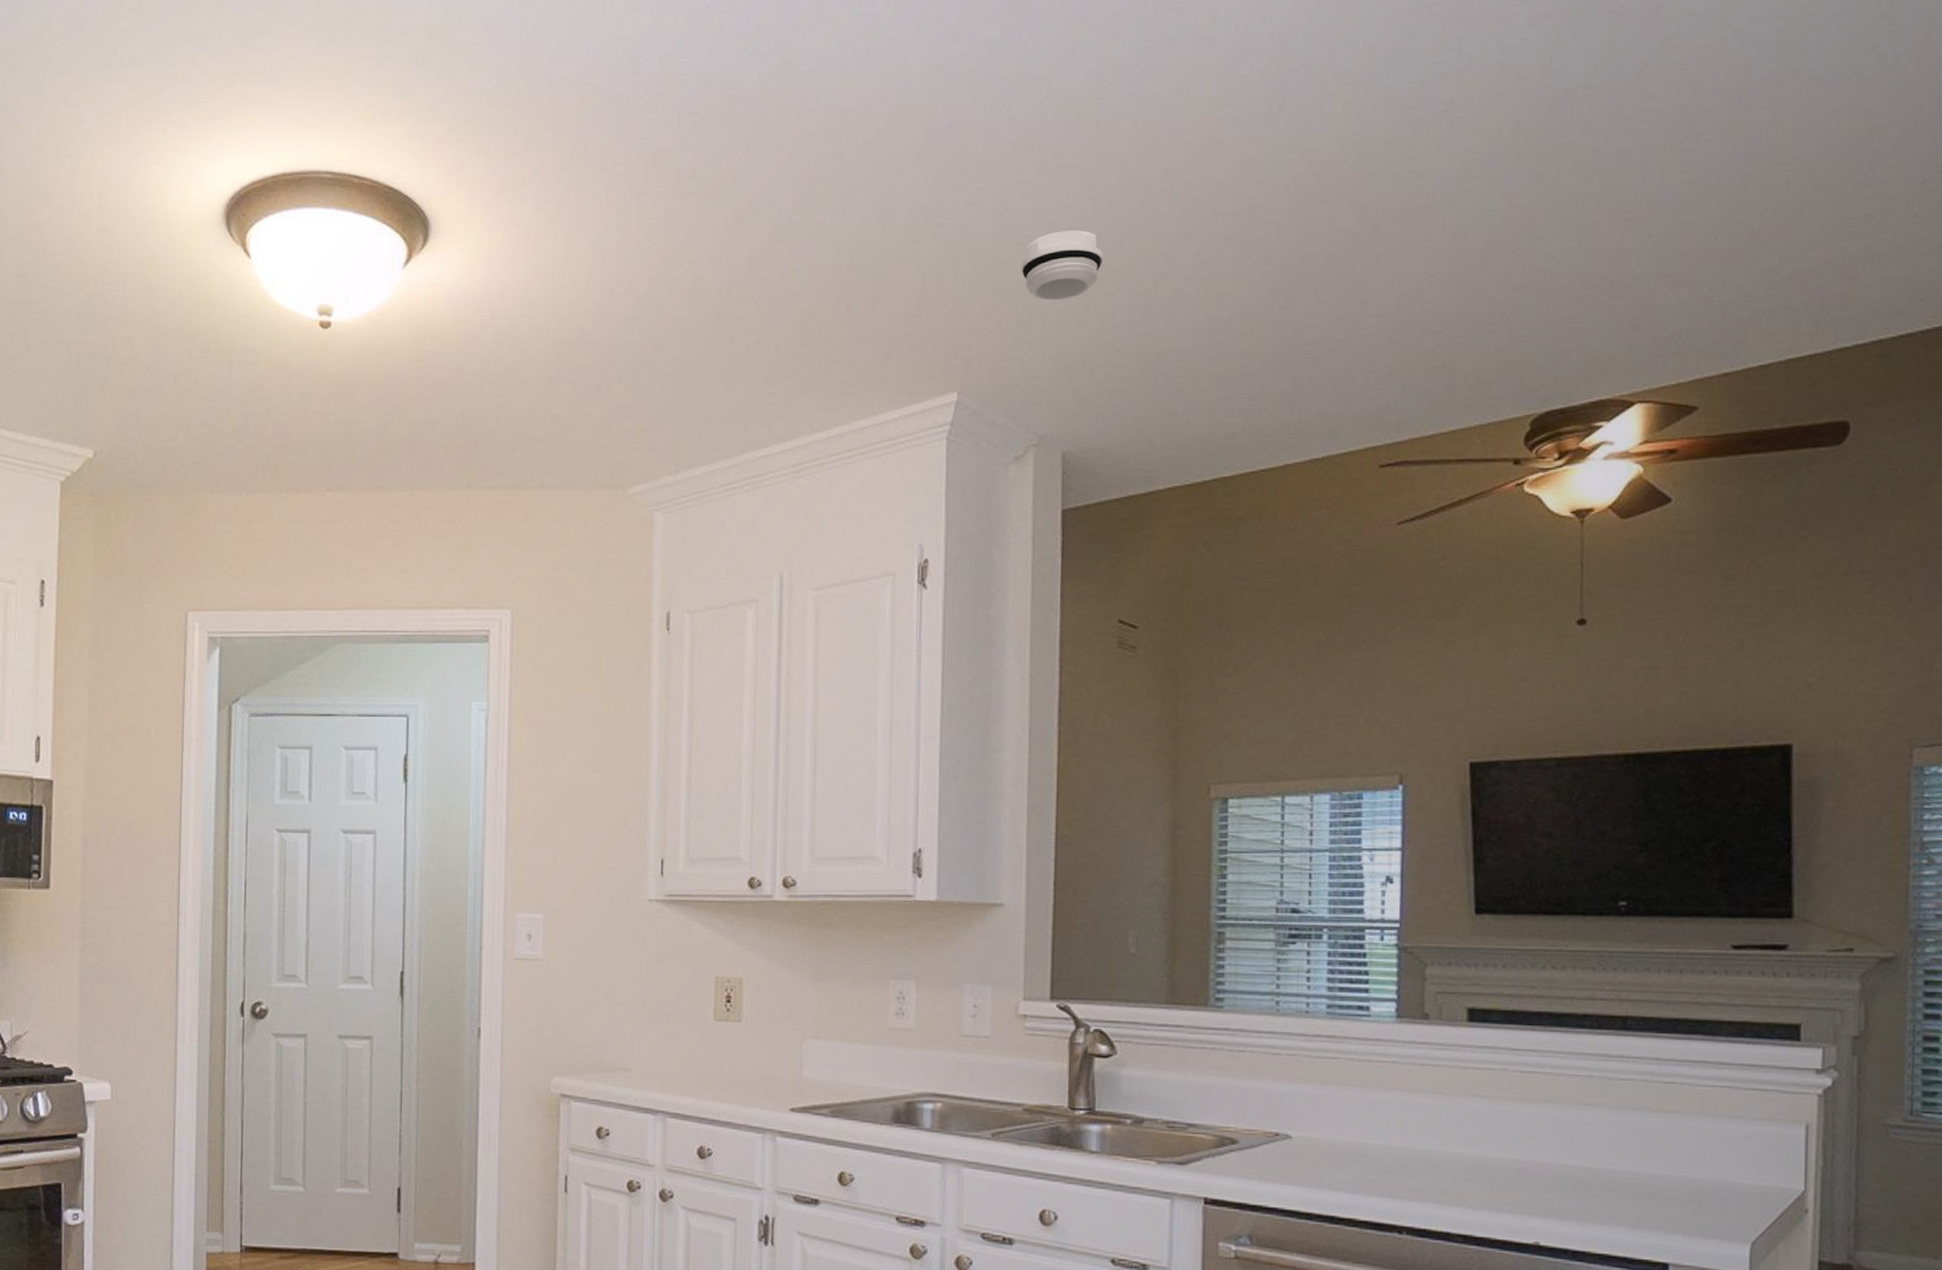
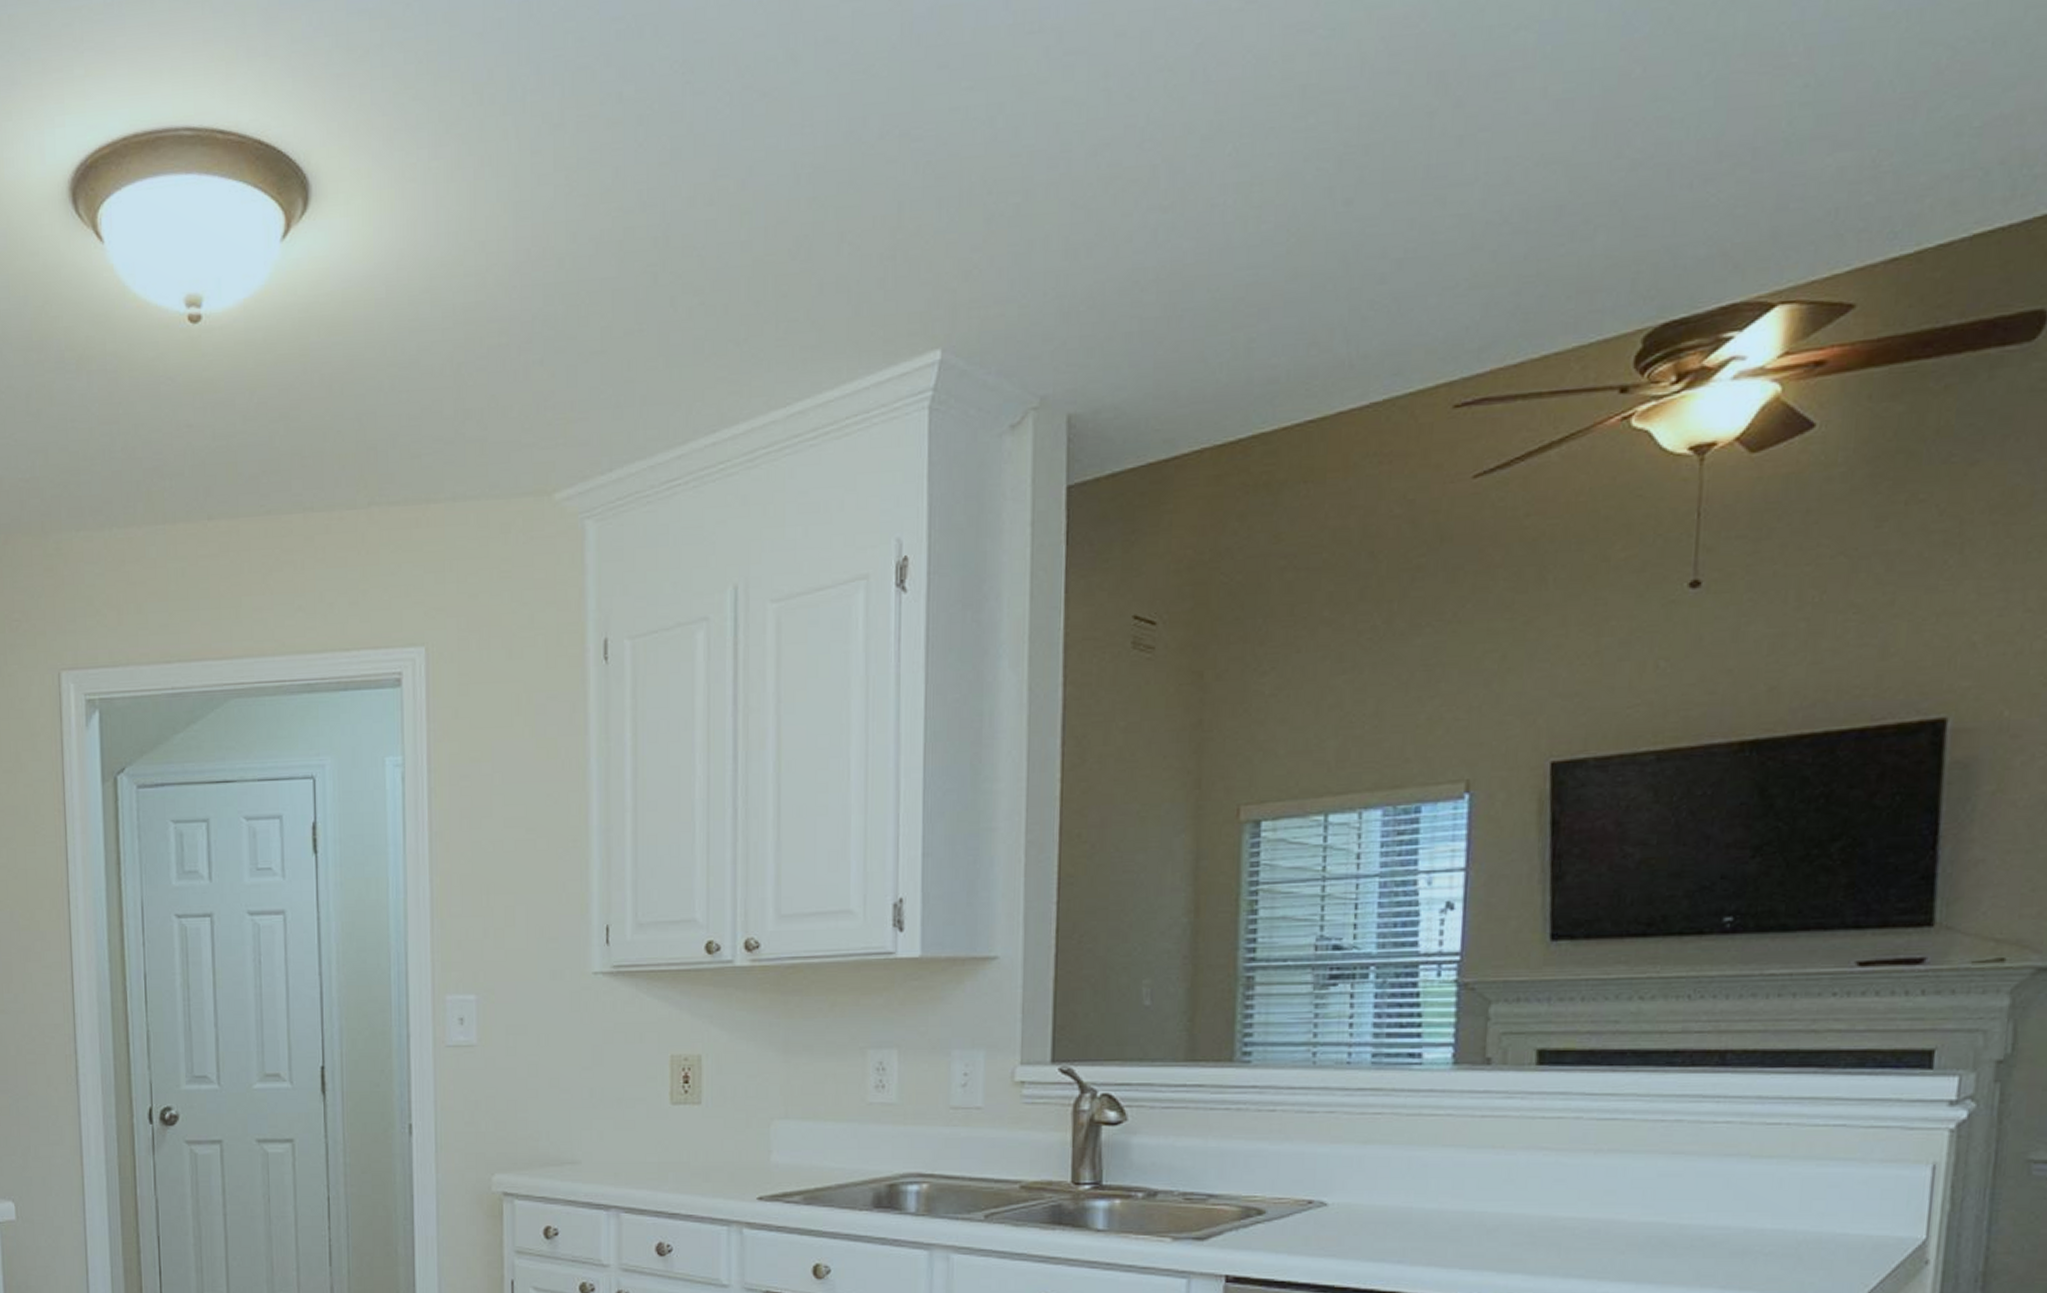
smoke detector: present [1021,229,1104,301] -> none [1018,132,1119,226]

